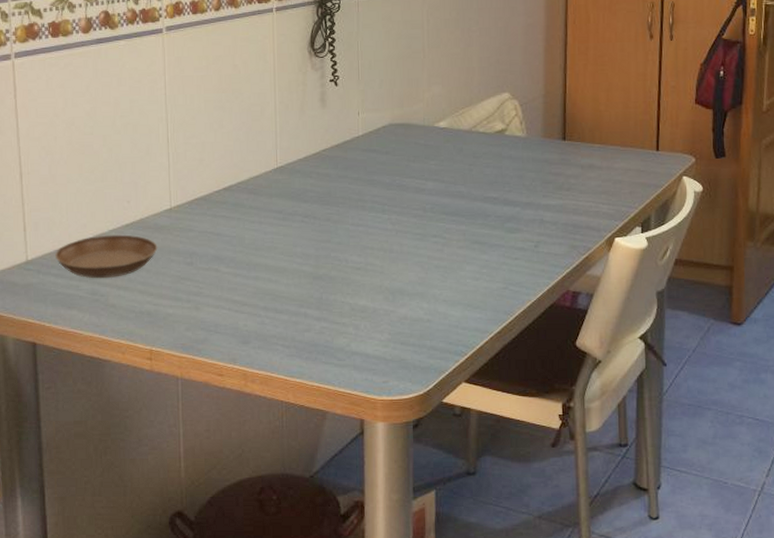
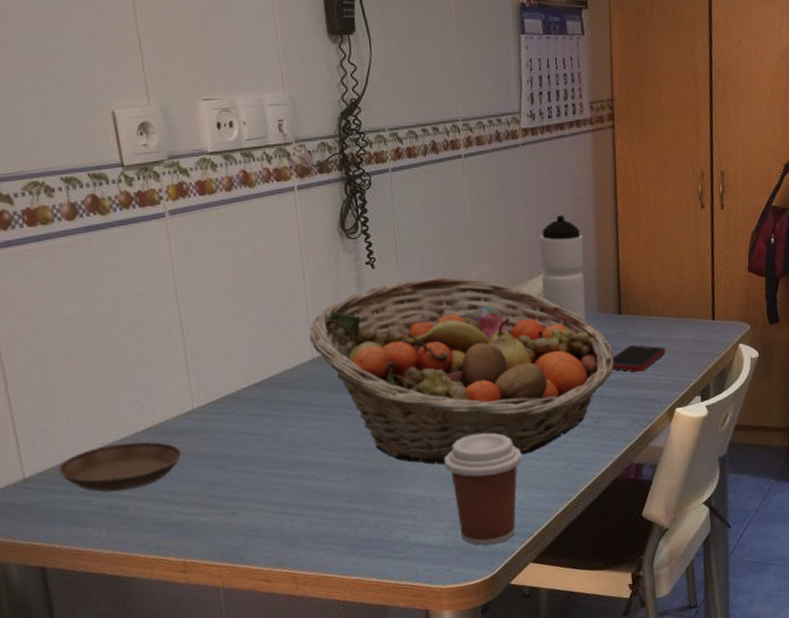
fruit basket: none [276,96,557,277] -> present [310,277,615,465]
coffee cup: none [388,249,462,360] -> present [444,433,523,546]
water bottle: none [490,41,533,143] -> present [540,215,586,319]
cell phone: none [553,172,608,199] -> present [612,345,666,372]

